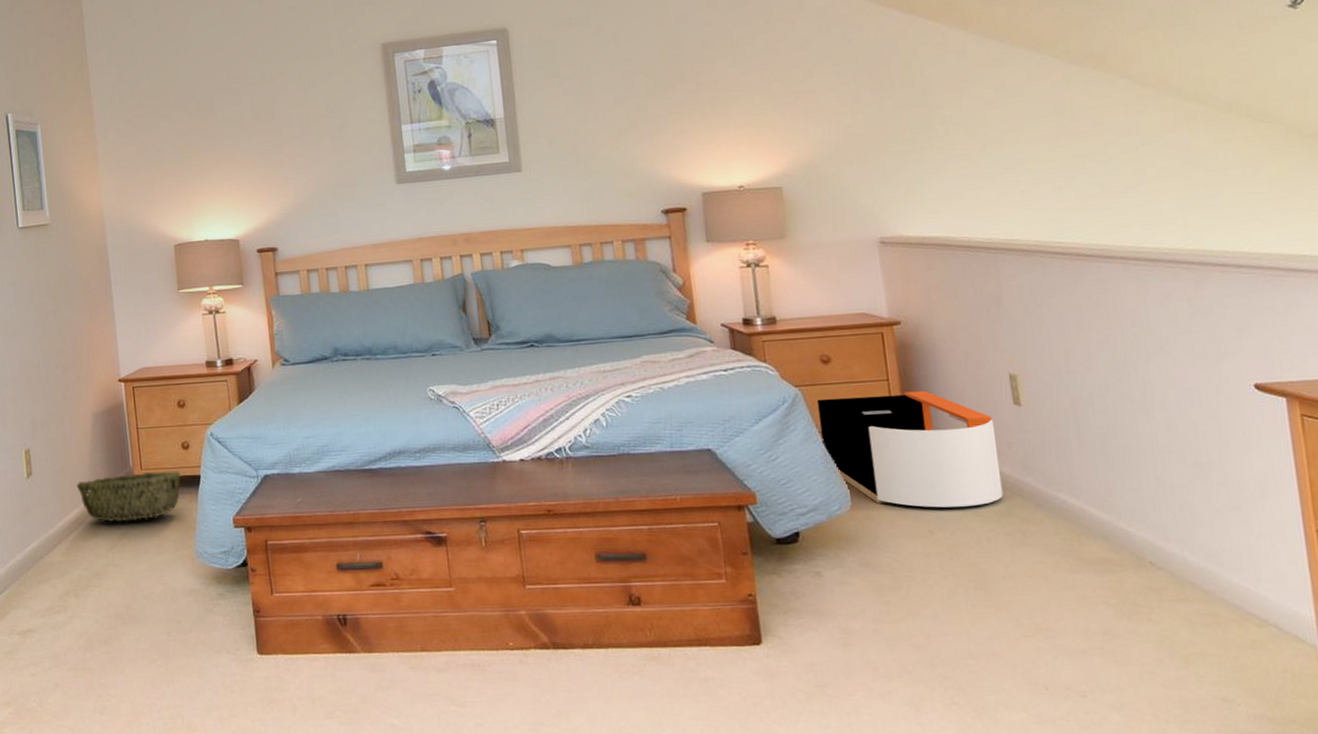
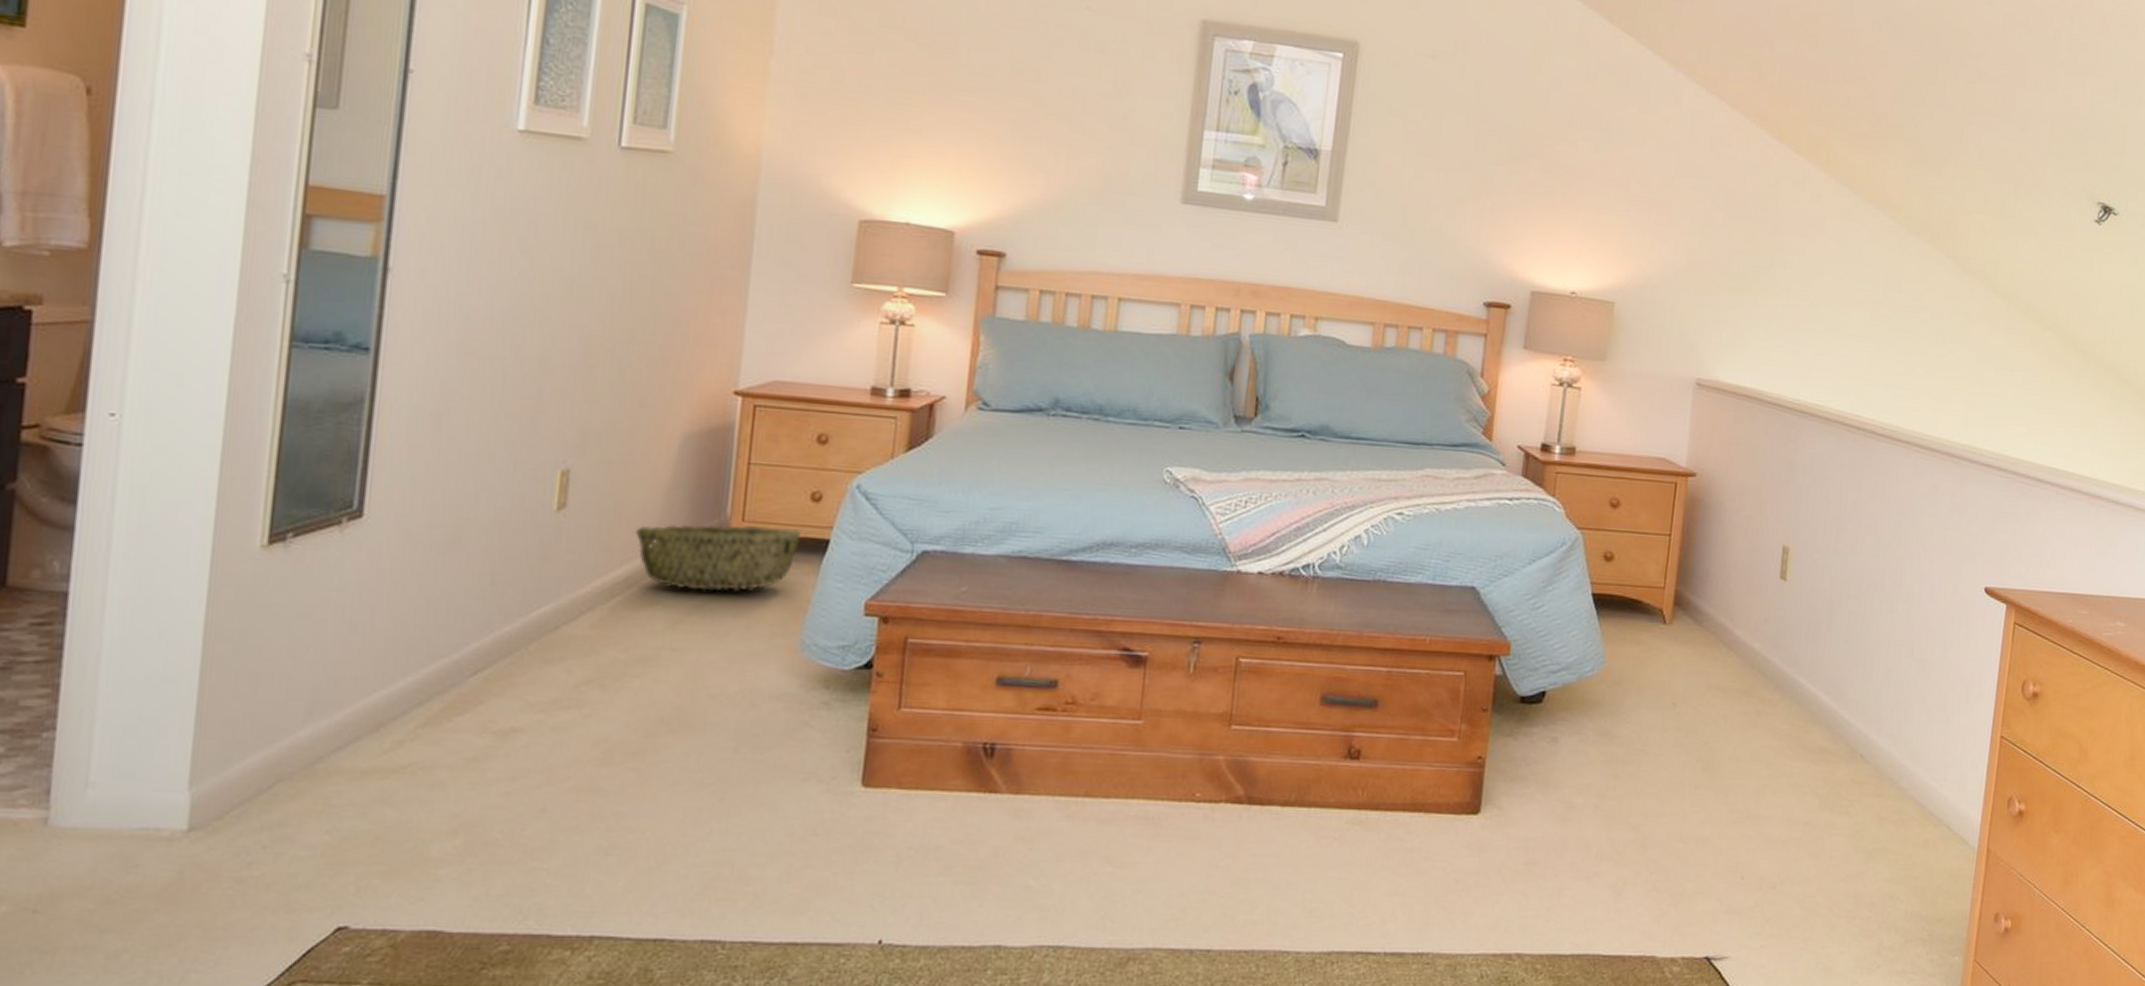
storage bin: present [817,390,1004,508] -> none [1590,546,1758,681]

